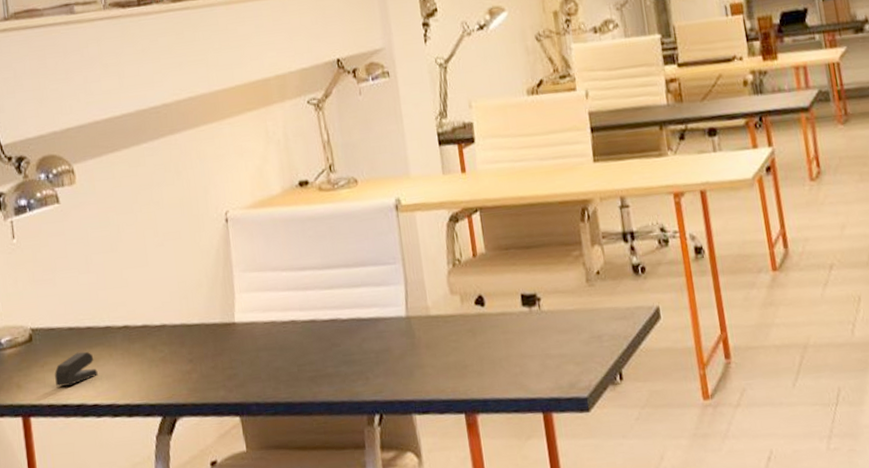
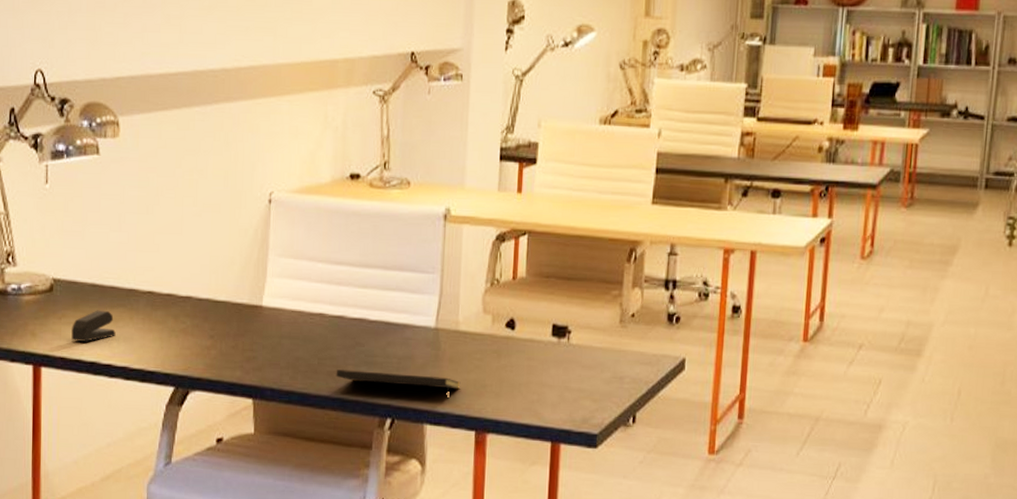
notepad: none [317,364,442,386] -> present [336,369,461,400]

